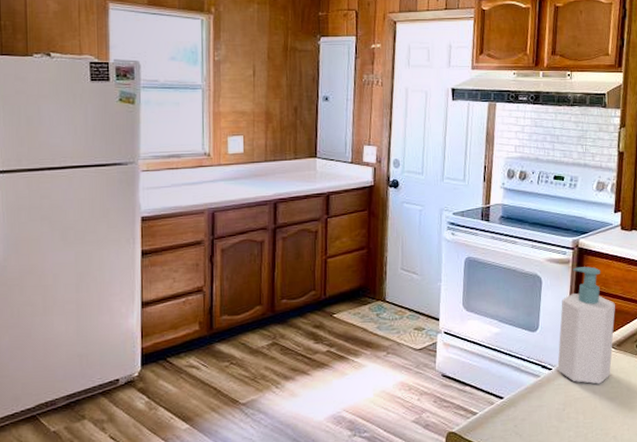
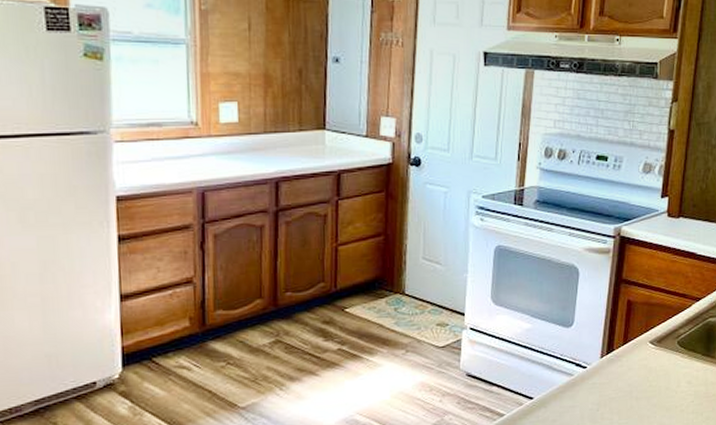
soap bottle: present [557,266,615,384] -> none [593,257,657,383]

